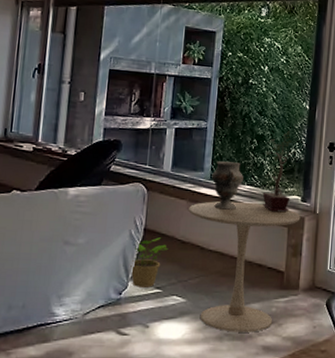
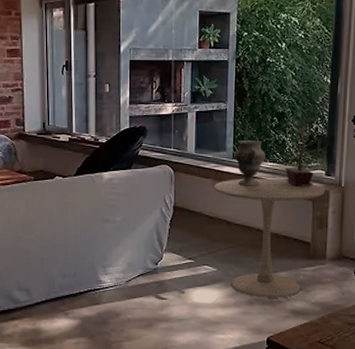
potted plant: present [130,237,169,287] -> none [164,214,197,258]

